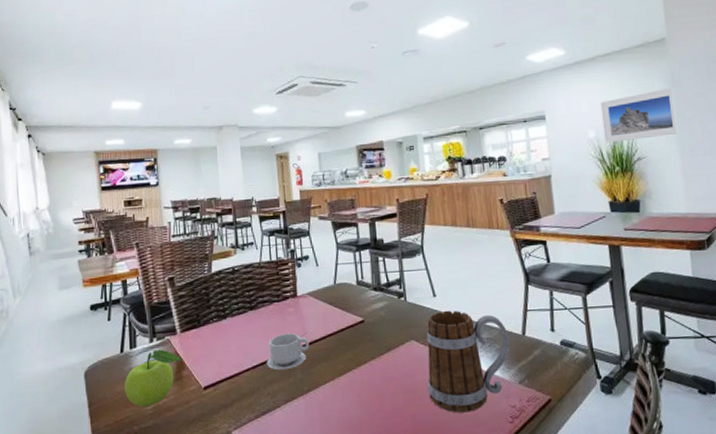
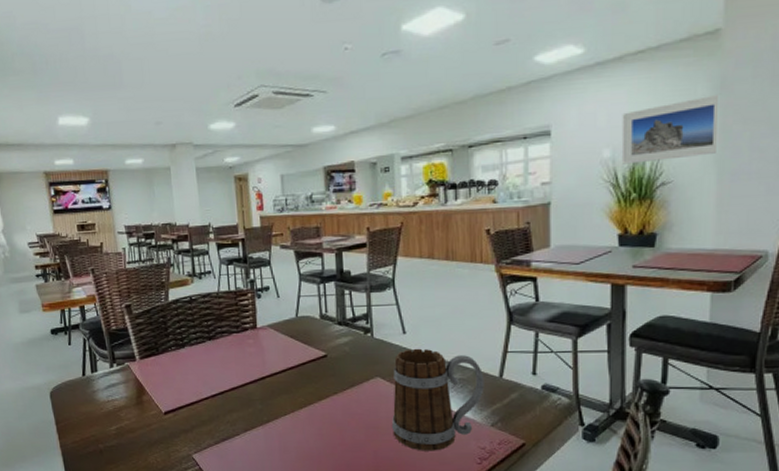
fruit: present [125,349,184,408] -> none [88,375,144,428]
teacup: present [266,329,314,371] -> none [225,362,274,401]

